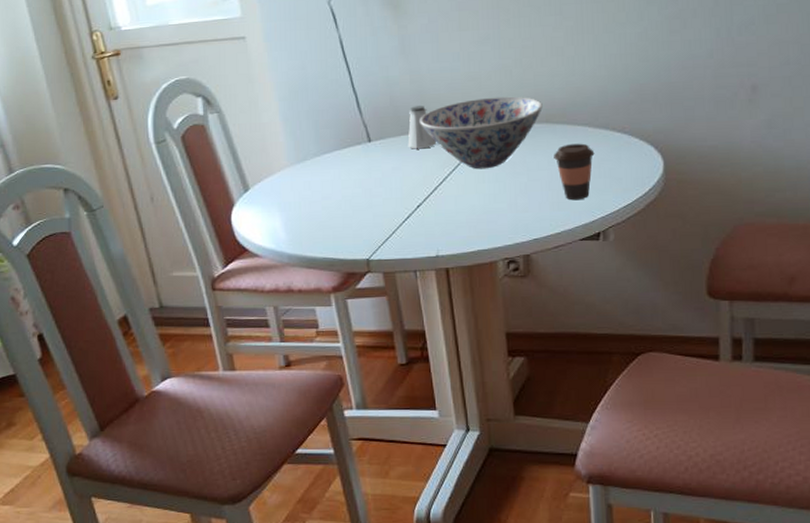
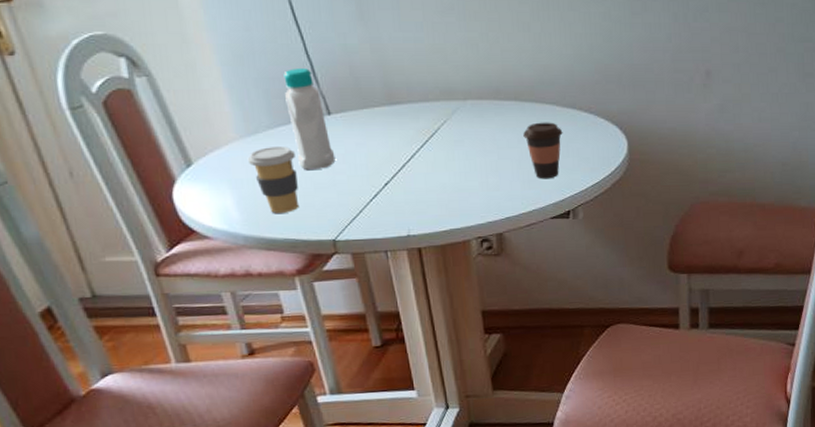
coffee cup: none [296,172,338,234] -> present [247,147,298,213]
bottle: none [331,100,373,193] -> present [283,68,336,170]
saltshaker: present [408,106,437,149] -> none [371,77,403,124]
bowl: present [420,96,543,170] -> none [383,71,511,147]

